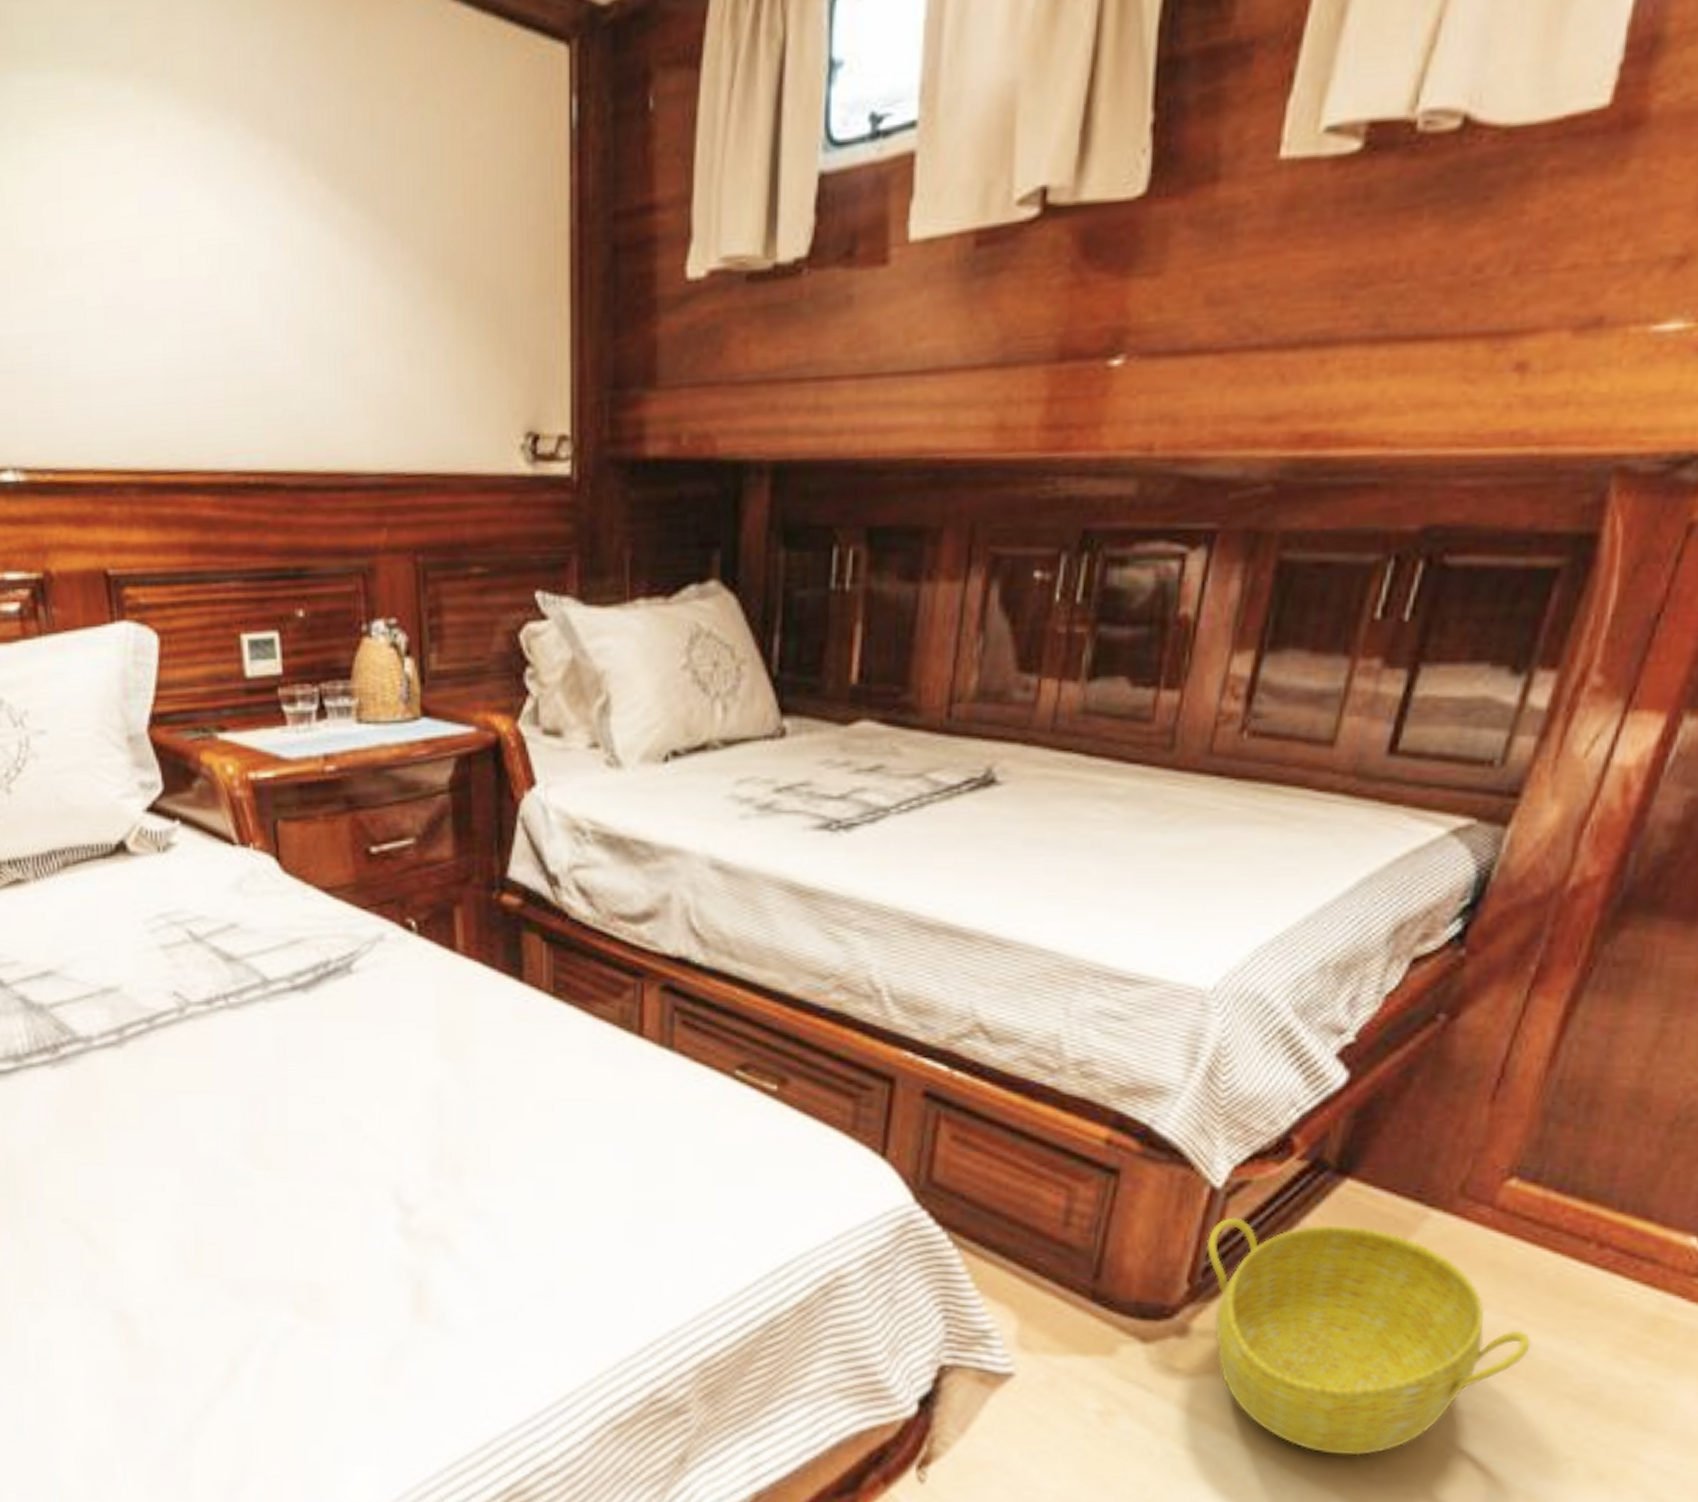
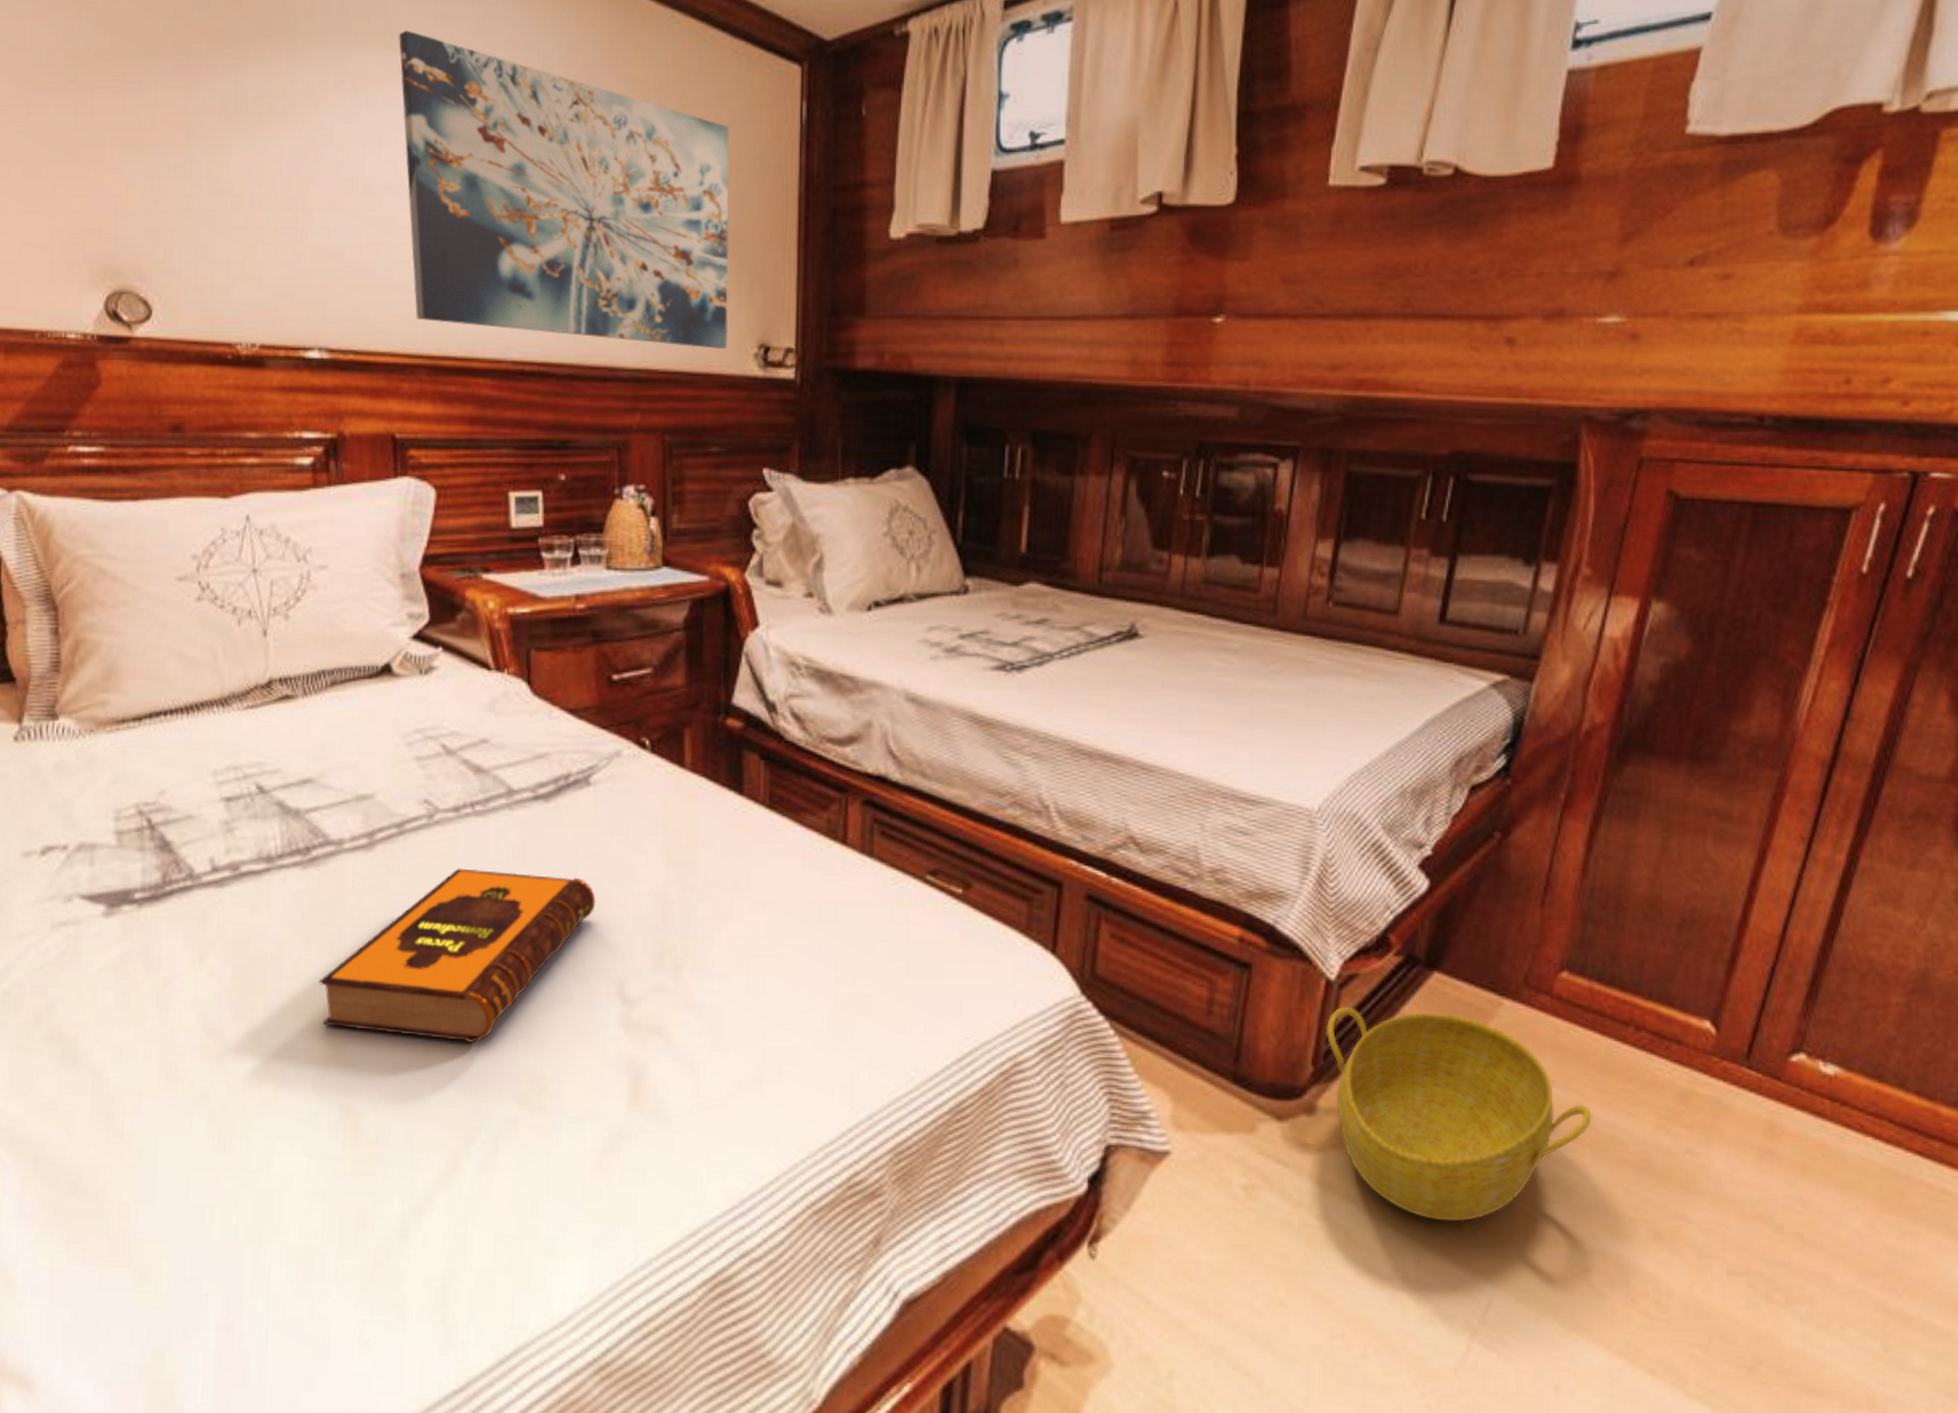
wall art: none [69,41,488,443] -> present [399,30,730,350]
hardback book: none [80,1066,365,1249] -> present [319,868,596,1043]

